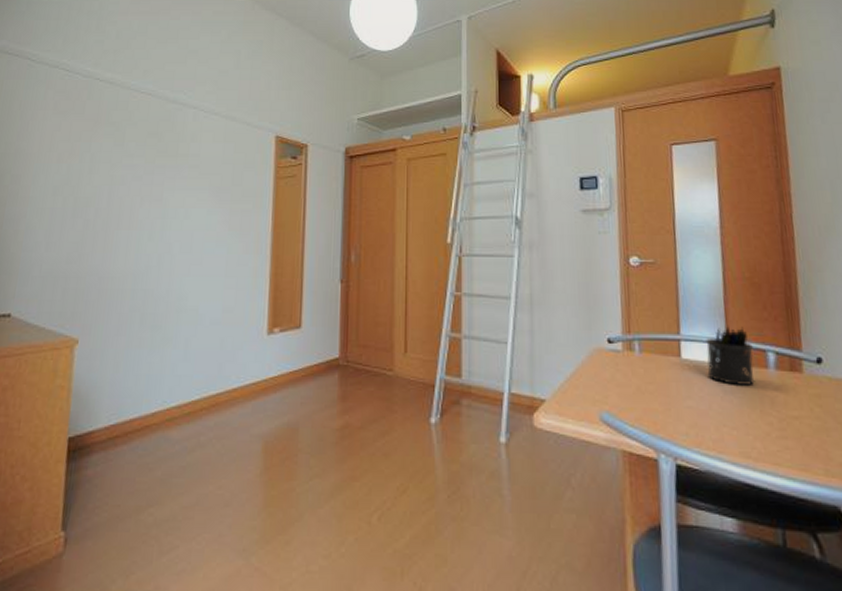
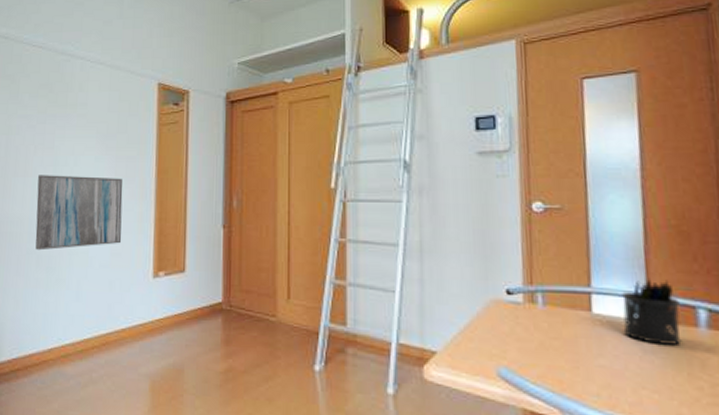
wall art: none [139,228,237,308] -> present [35,175,123,251]

